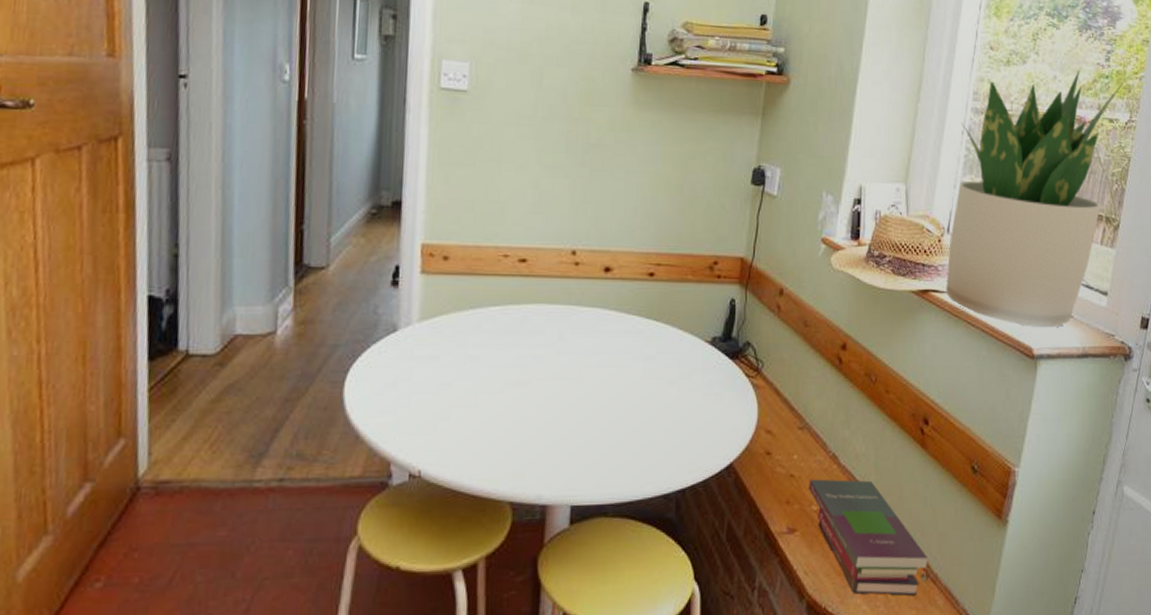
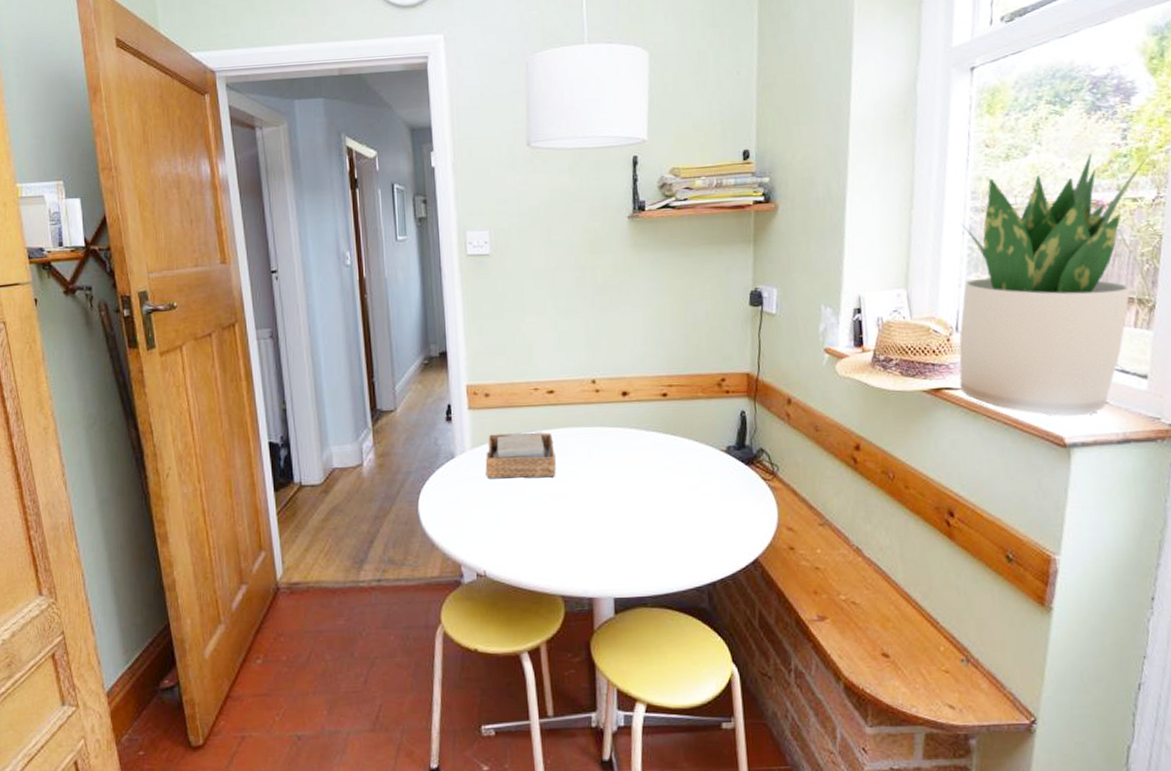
napkin holder: none [434,306,521,361] -> present [485,432,556,479]
books: present [809,479,928,596] -> none [834,570,967,680]

